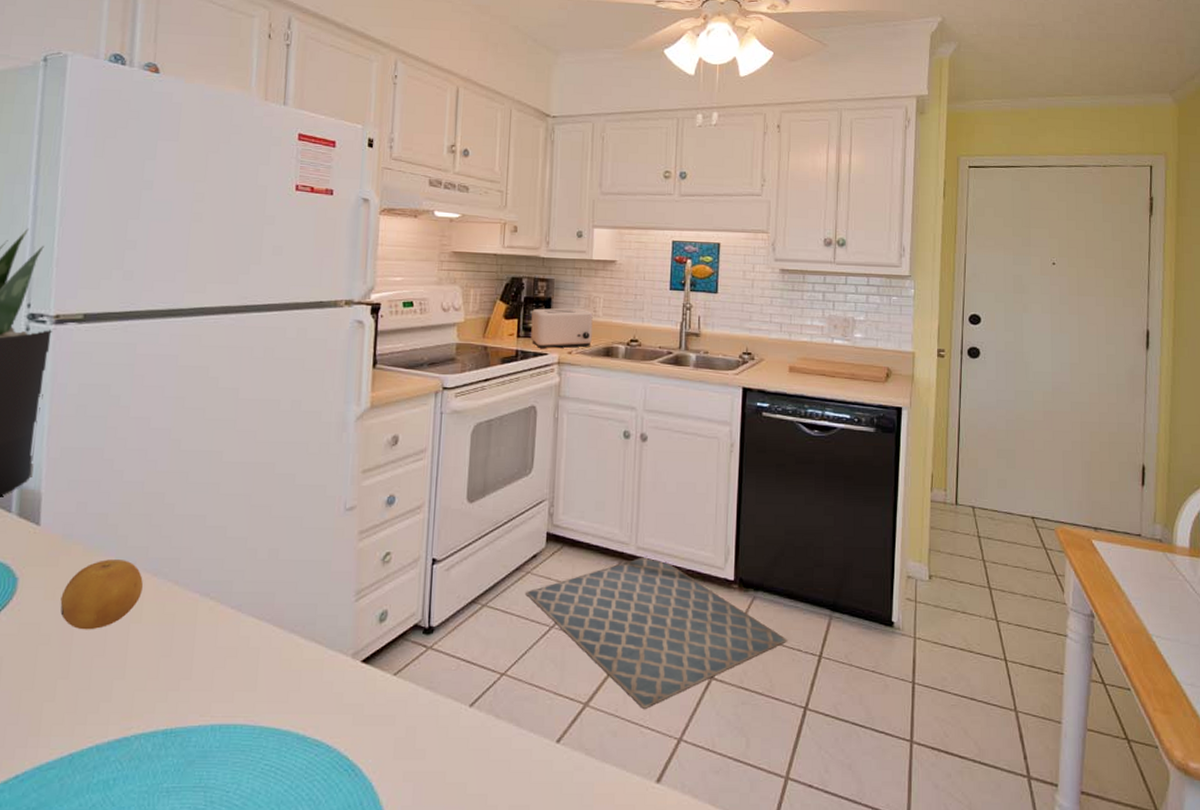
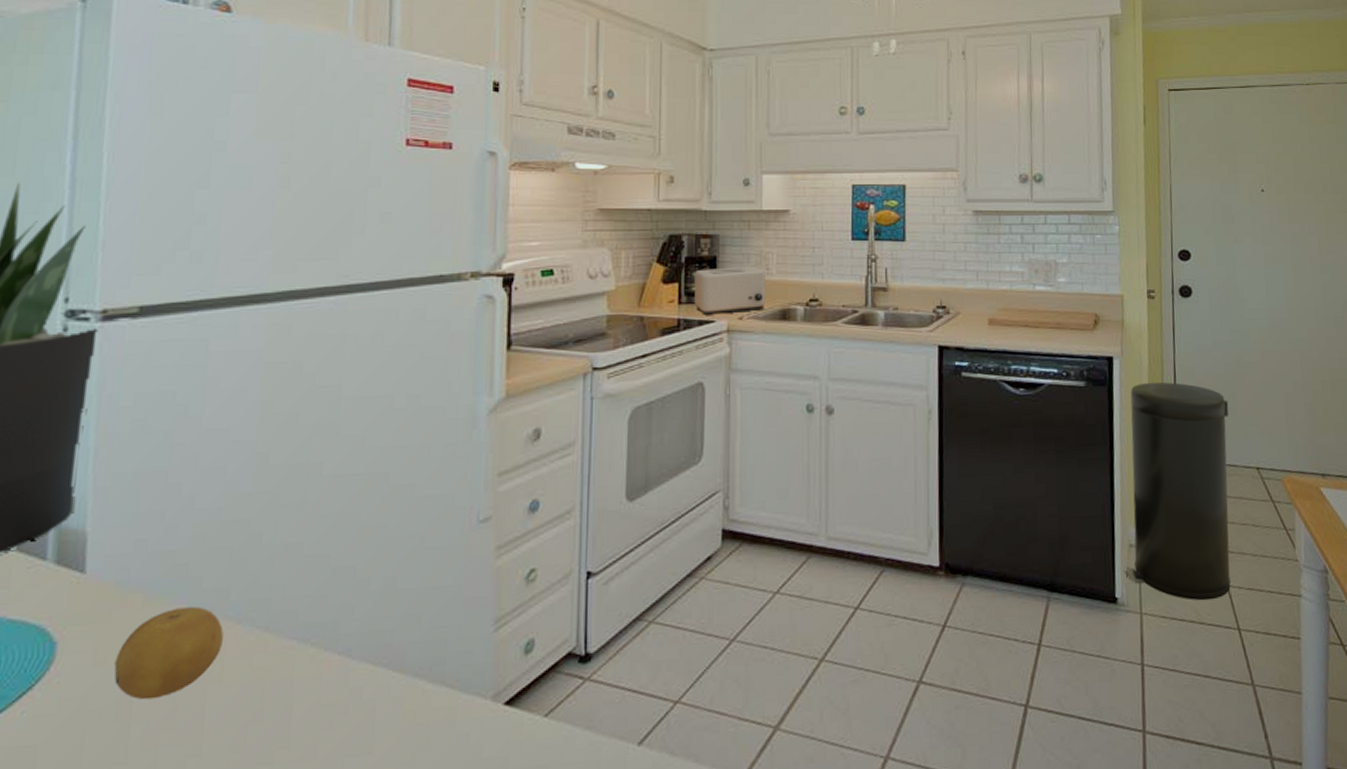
bath mat: present [526,556,788,709] -> none [700,546,1003,726]
pedal bin: none [900,432,1009,632] -> present [1123,382,1231,601]

